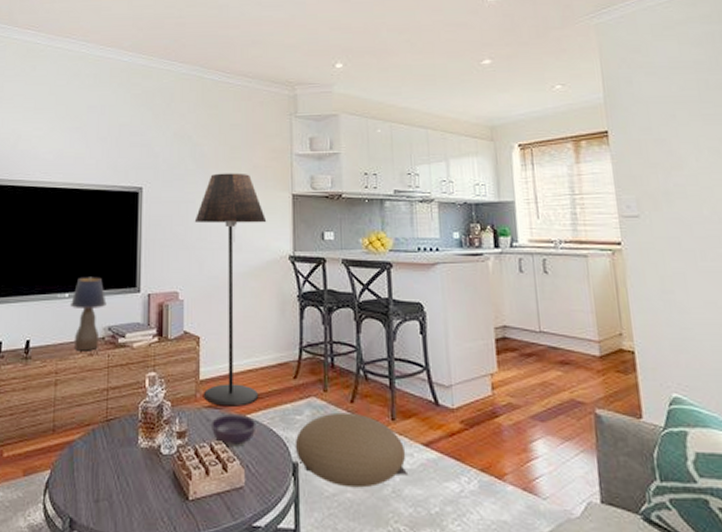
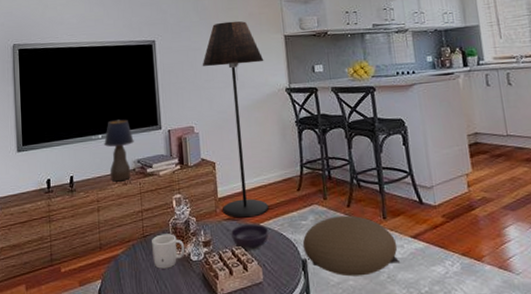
mug: none [115,419,155,462] -> present [152,233,185,269]

